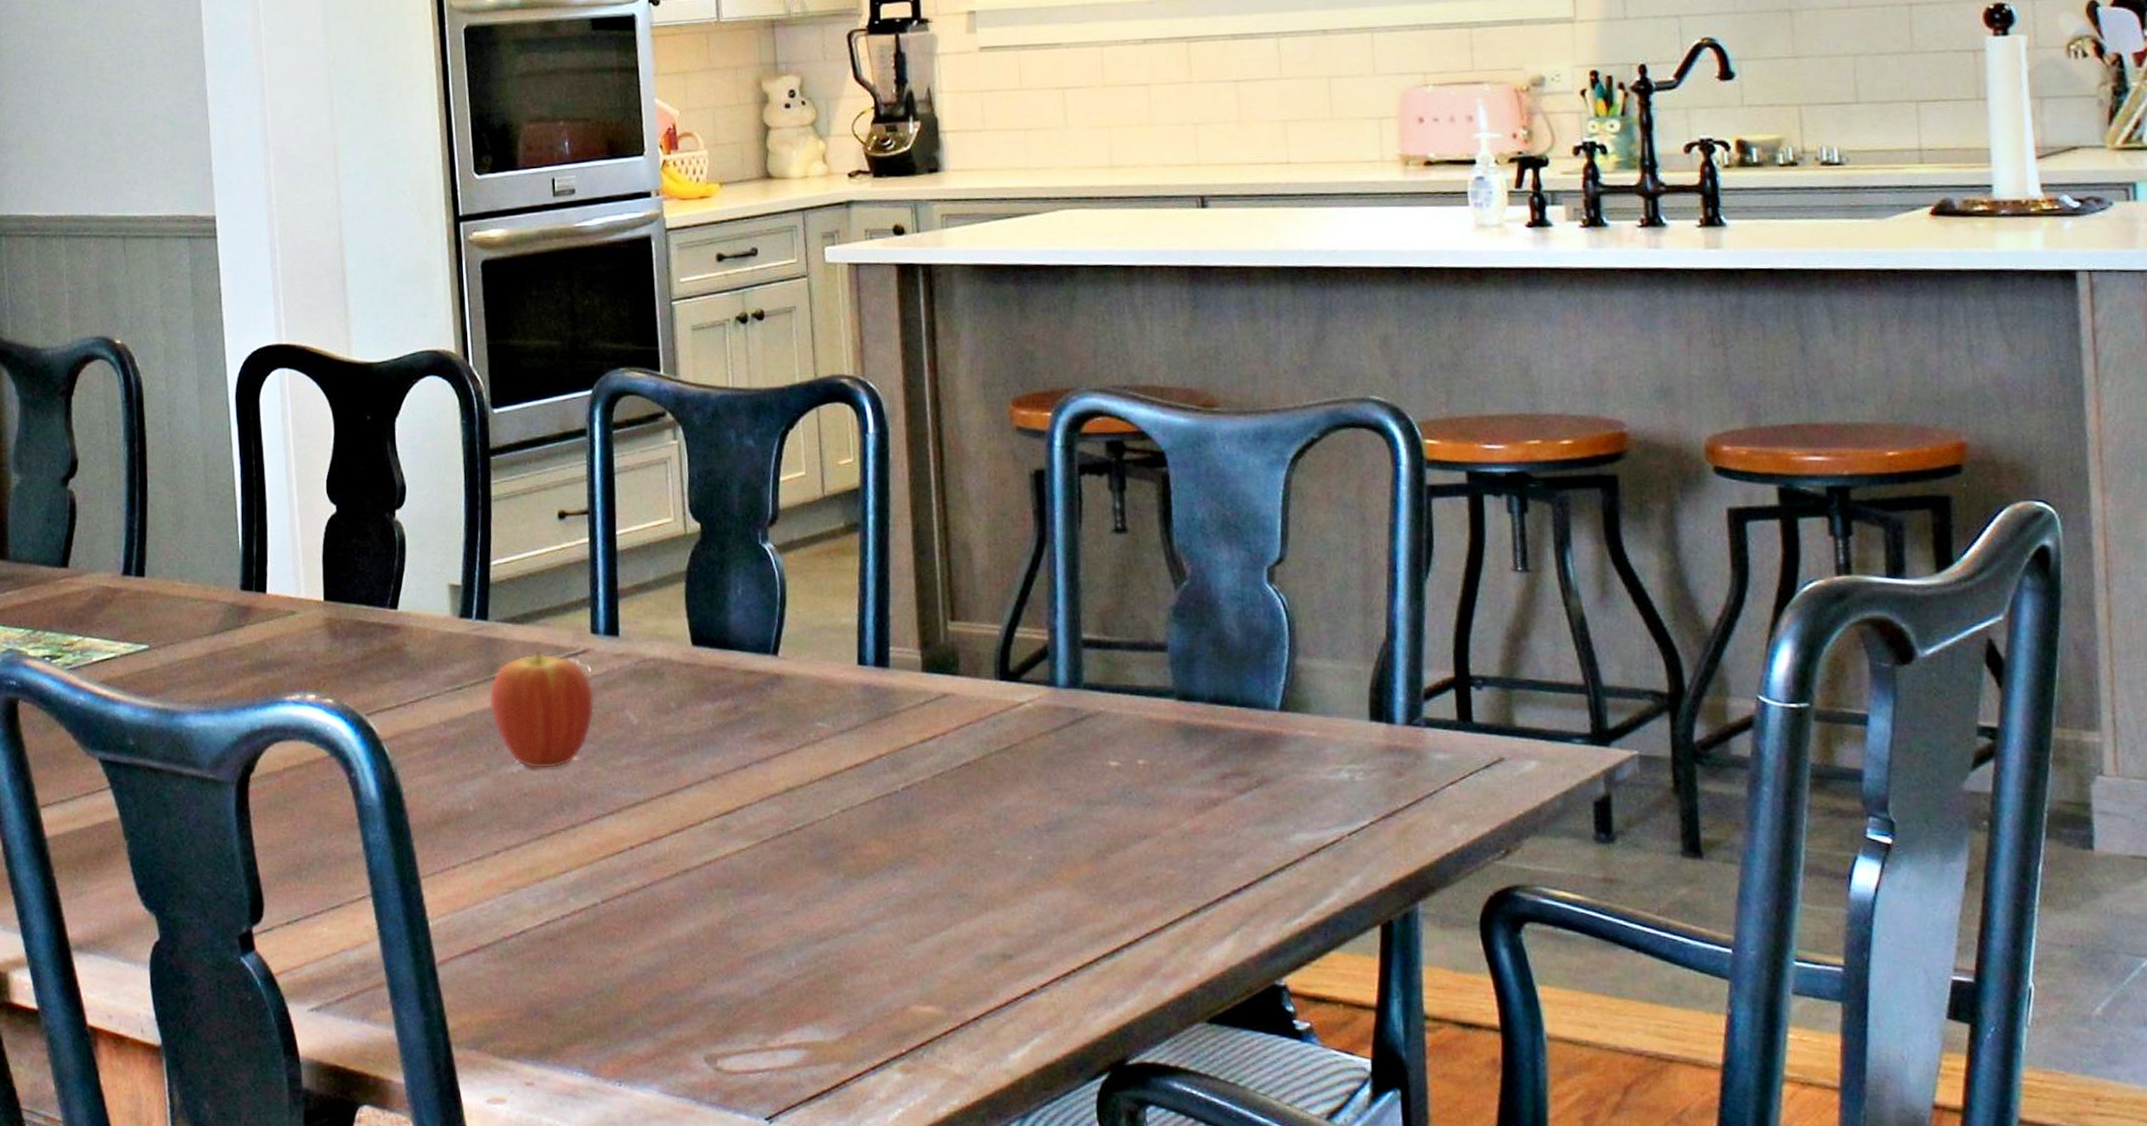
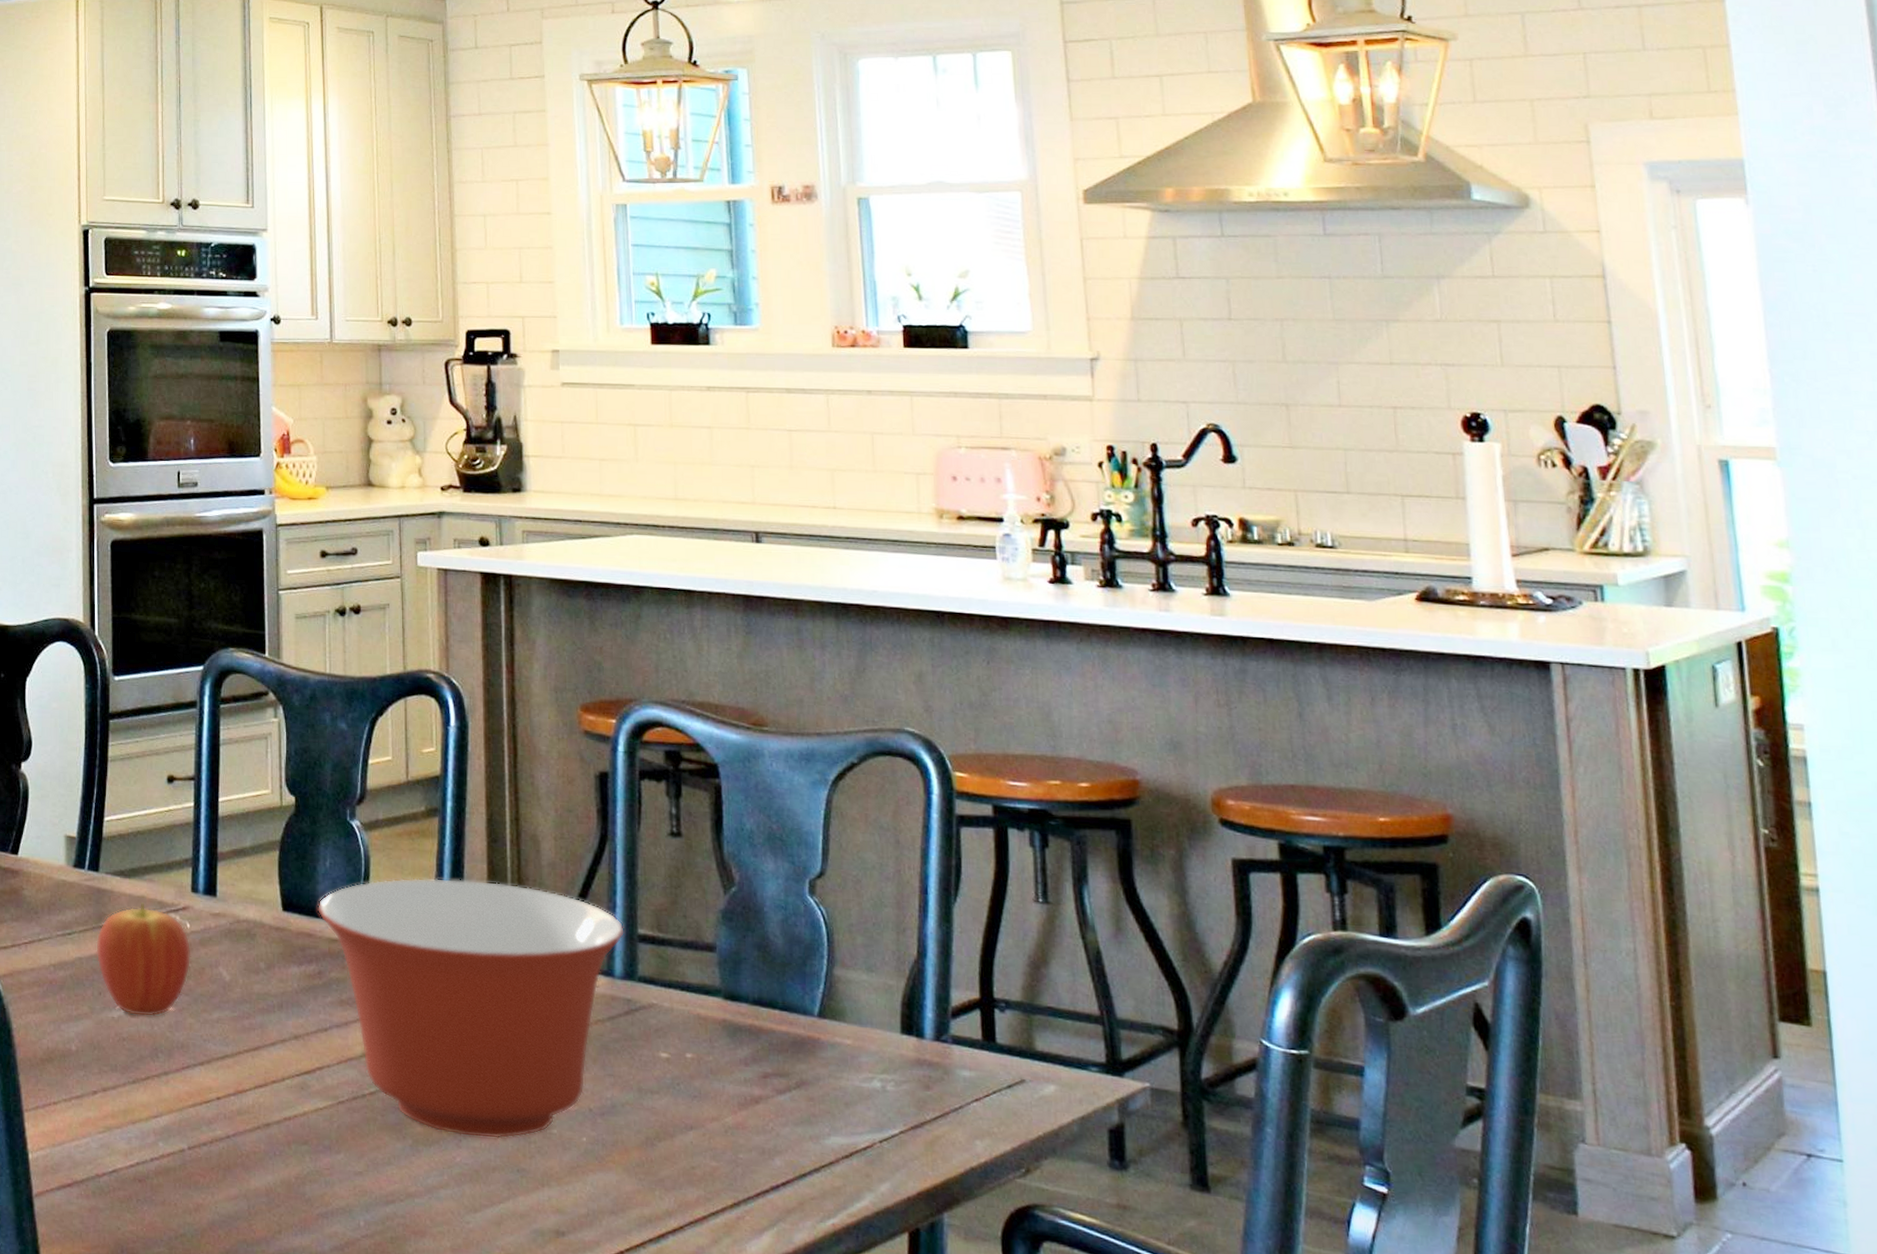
mixing bowl: none [729,596,1068,866] -> present [317,877,626,1139]

